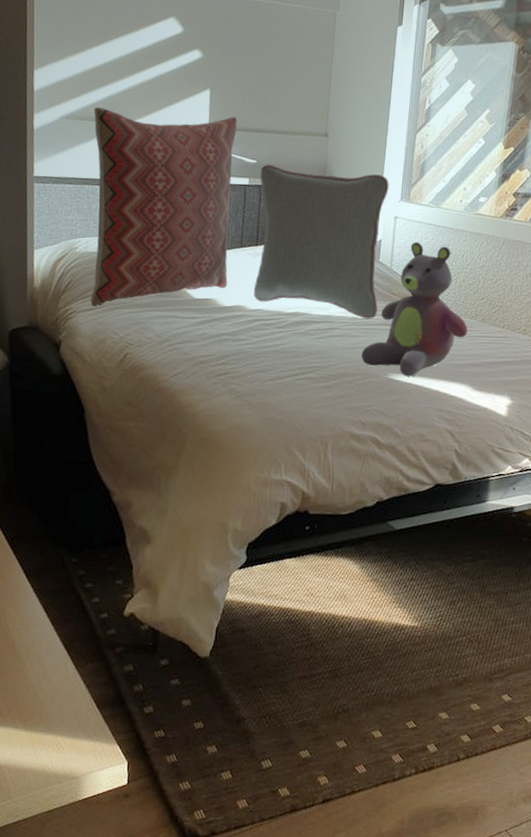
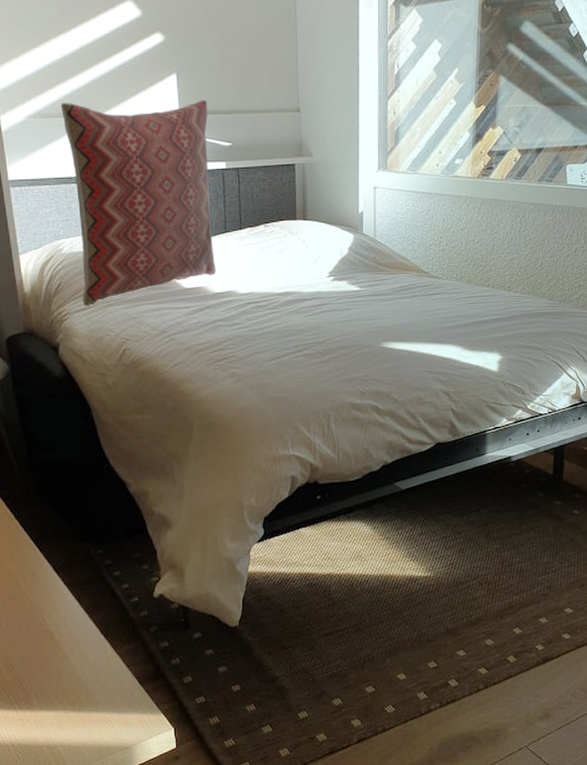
pillow: present [253,164,389,320] -> none [236,146,366,292]
stuffed bear: present [361,241,468,377] -> none [354,210,454,343]

